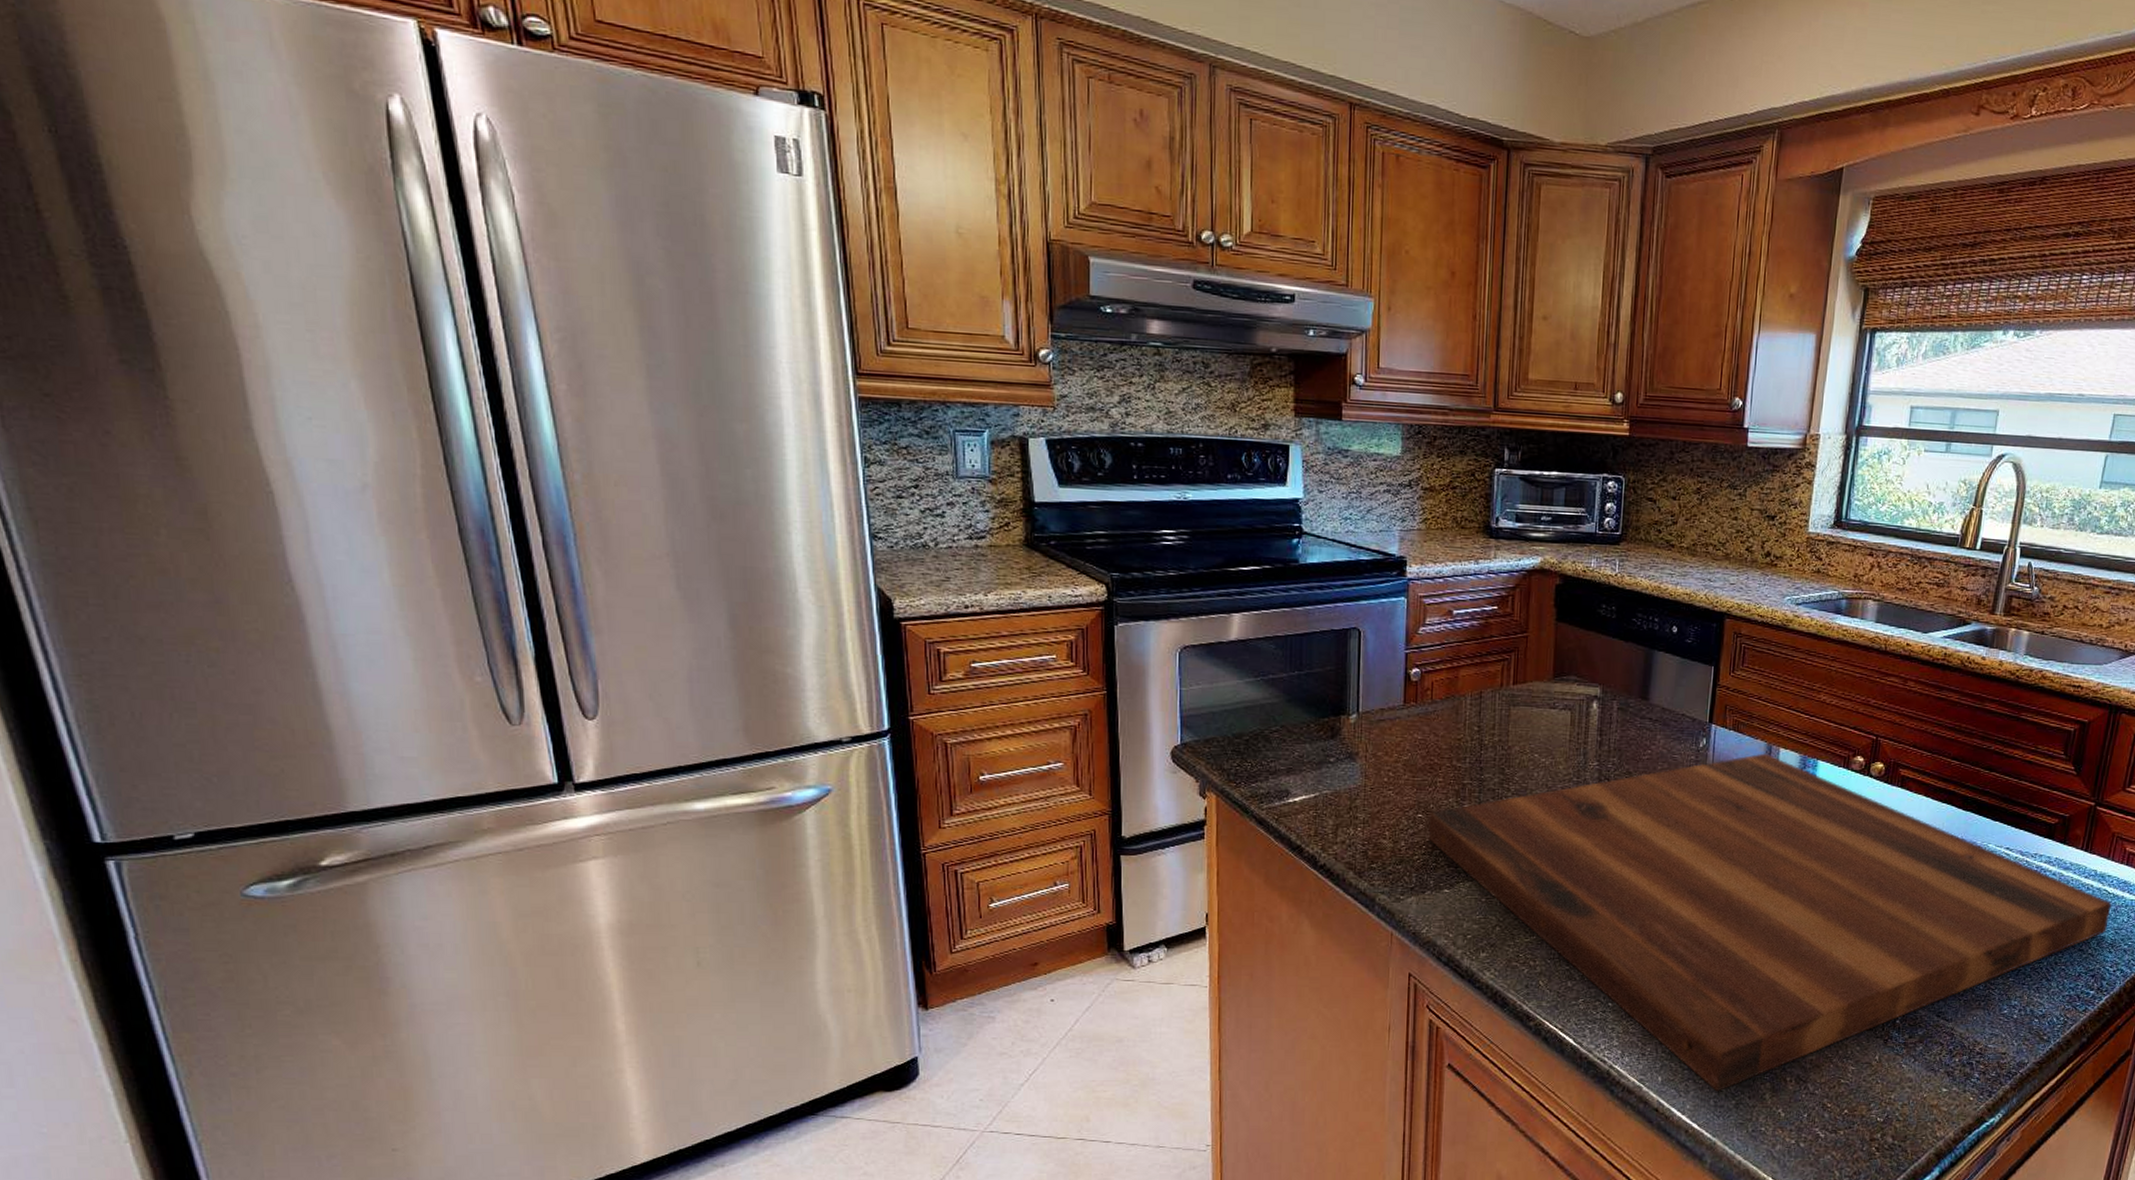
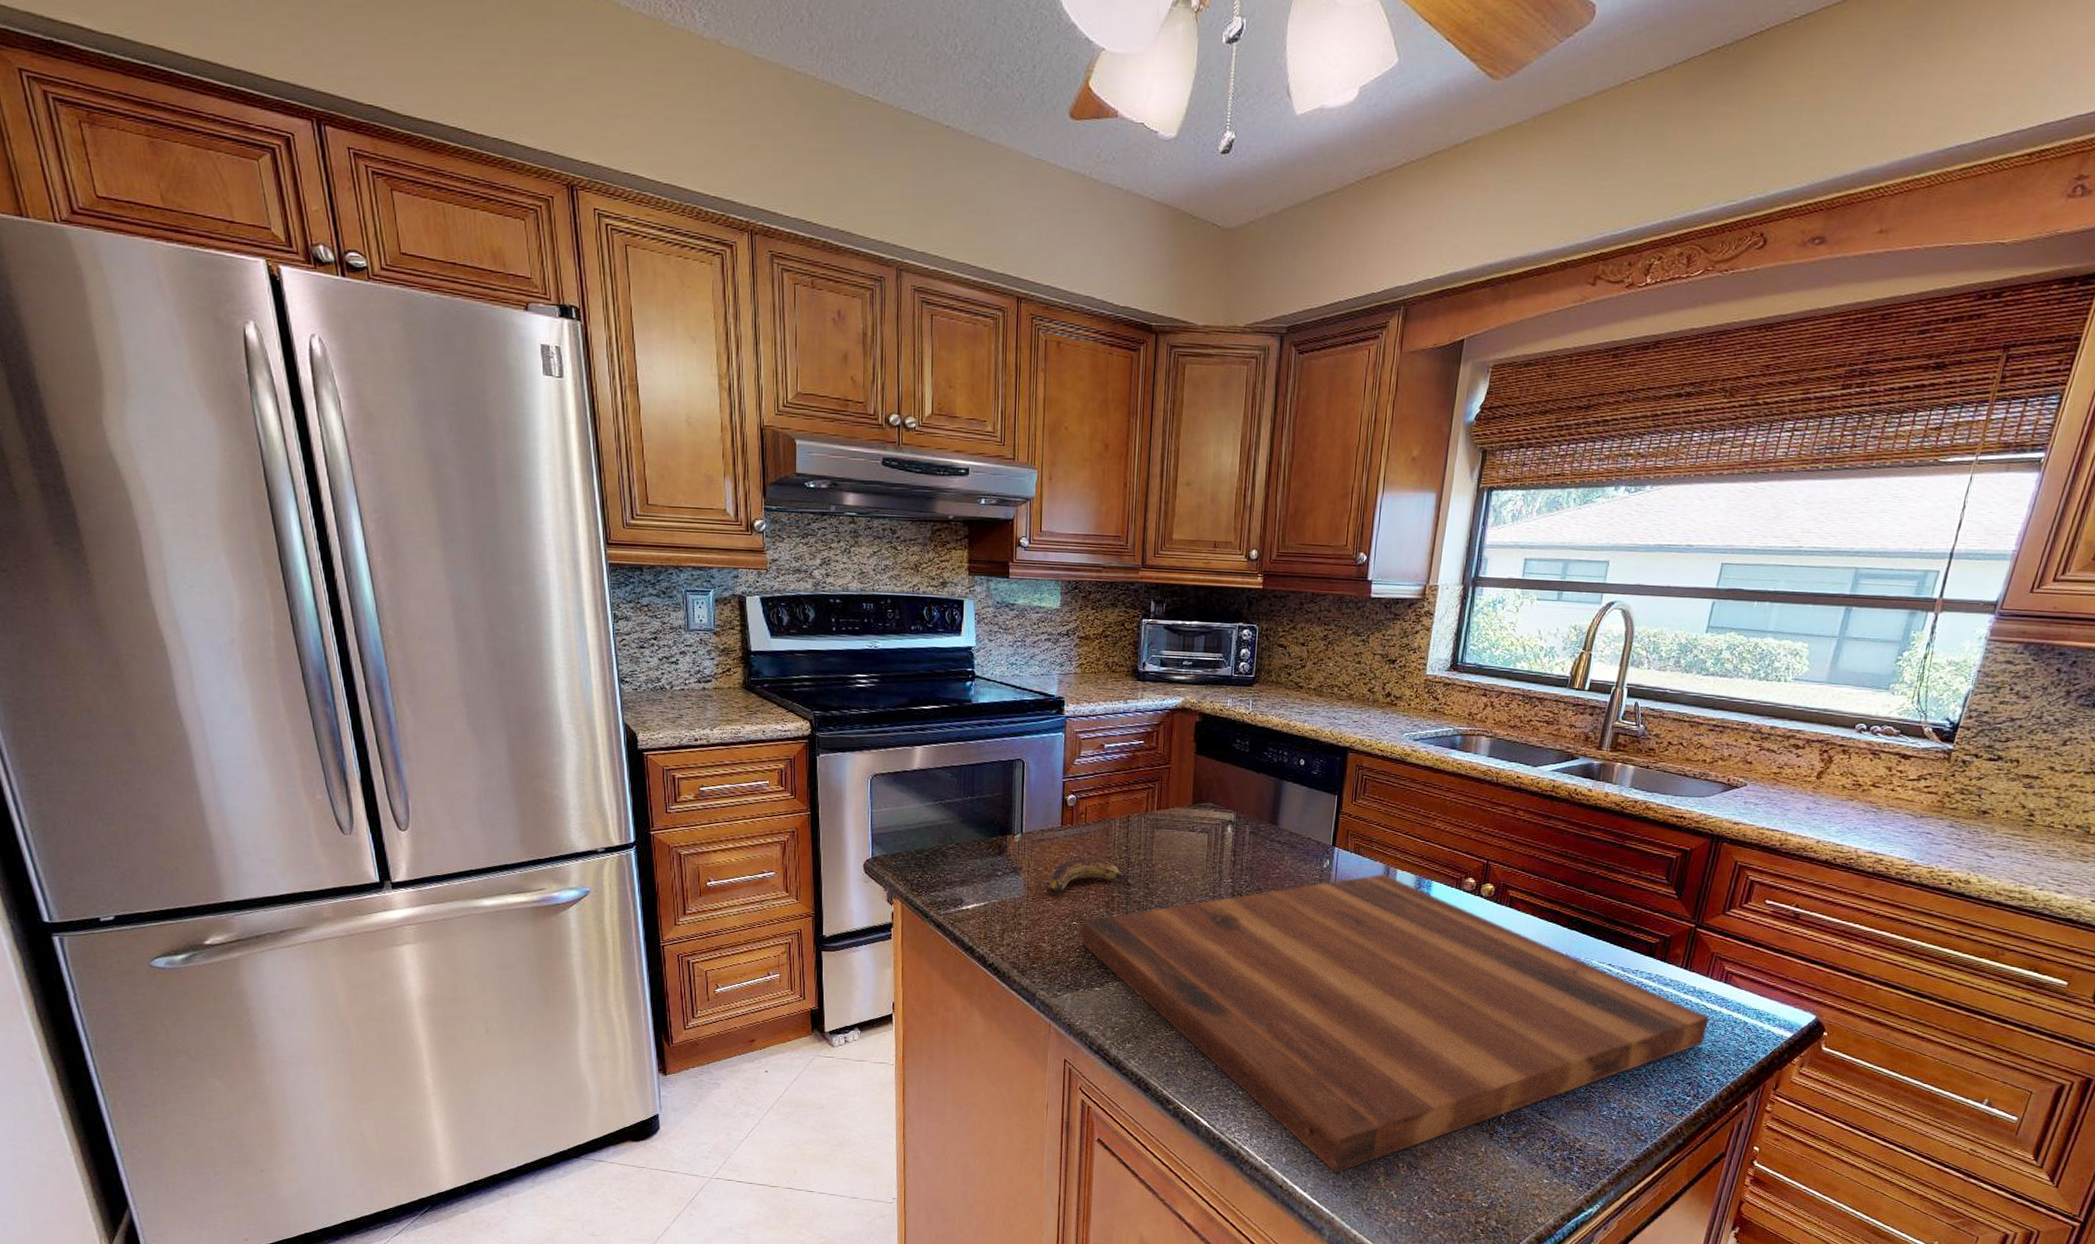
banana: none [1389,740,1489,781] -> present [1048,858,1136,892]

